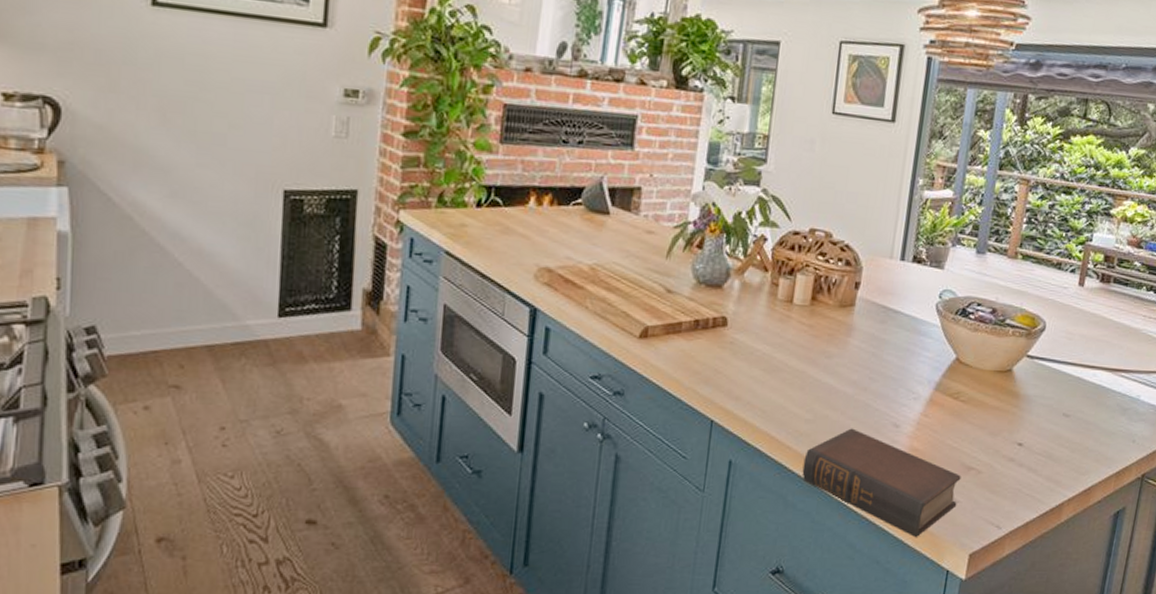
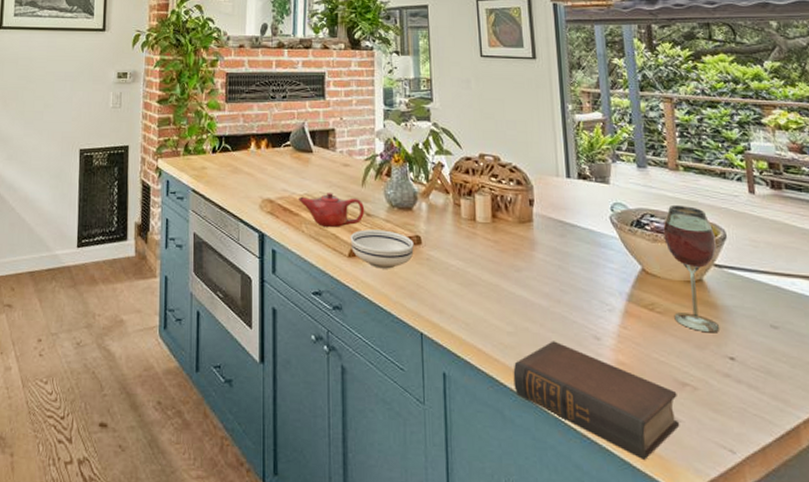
teapot: none [584,262,667,305] -> present [297,191,365,228]
bowl: none [643,307,719,353] -> present [350,229,414,269]
wineglass: none [976,294,1036,421] -> present [663,204,719,333]

